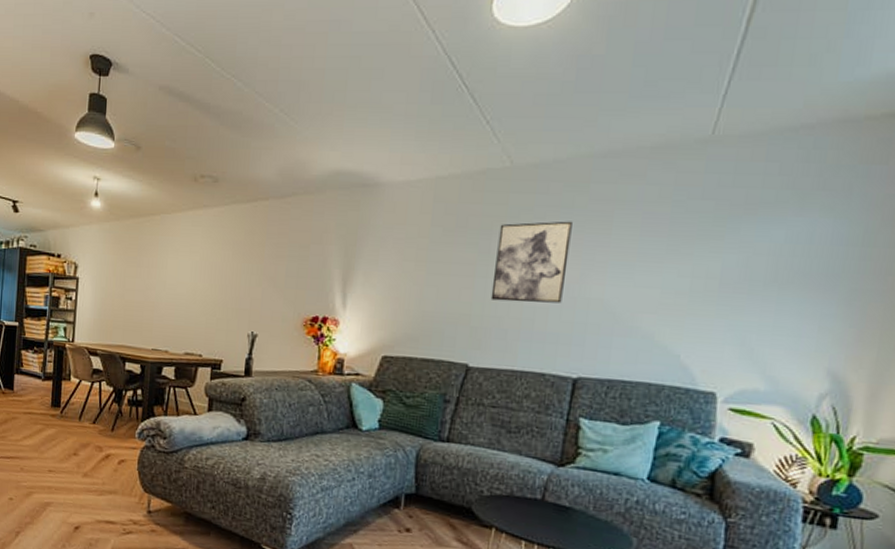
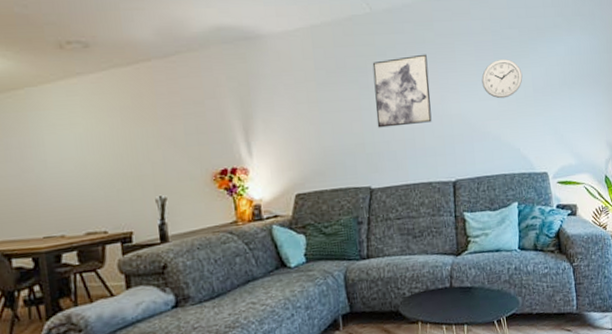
wall clock: none [642,237,708,289] -> present [481,58,523,99]

